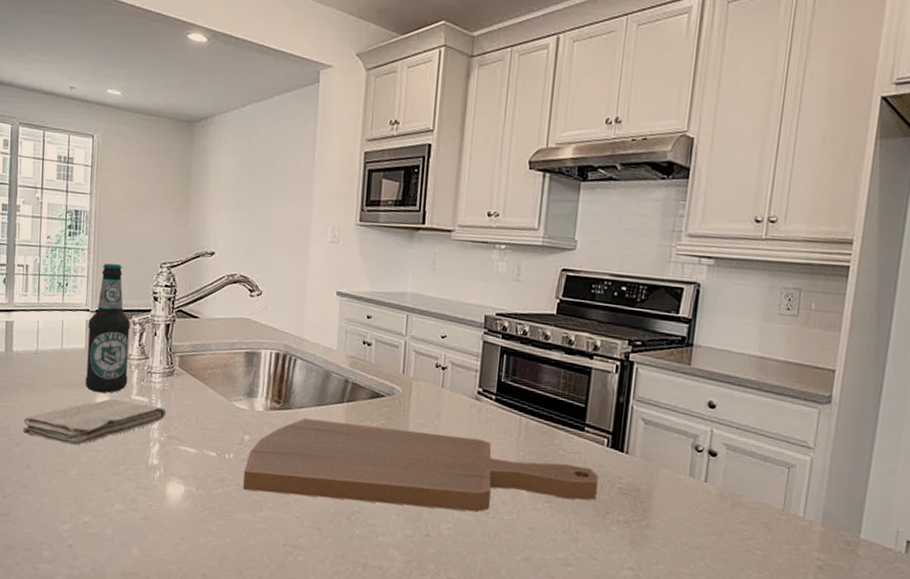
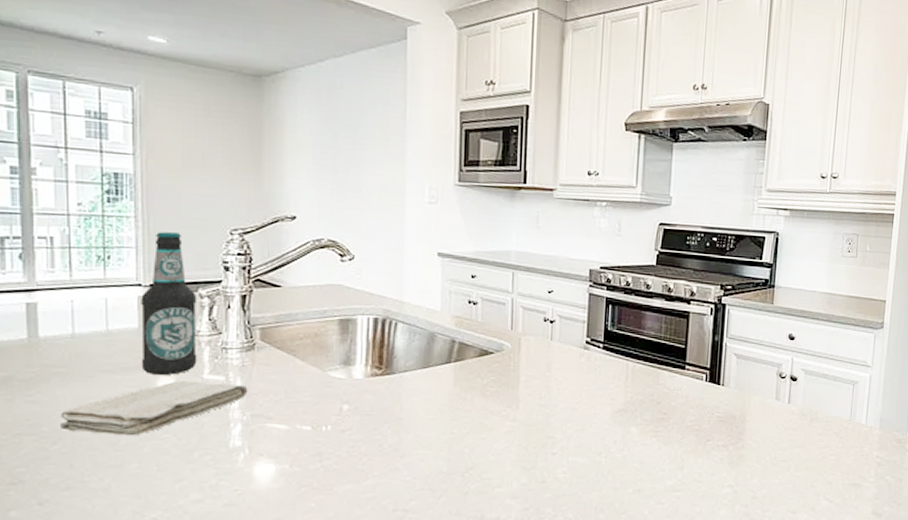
cutting board: present [243,418,599,512] -> none [345,382,700,462]

